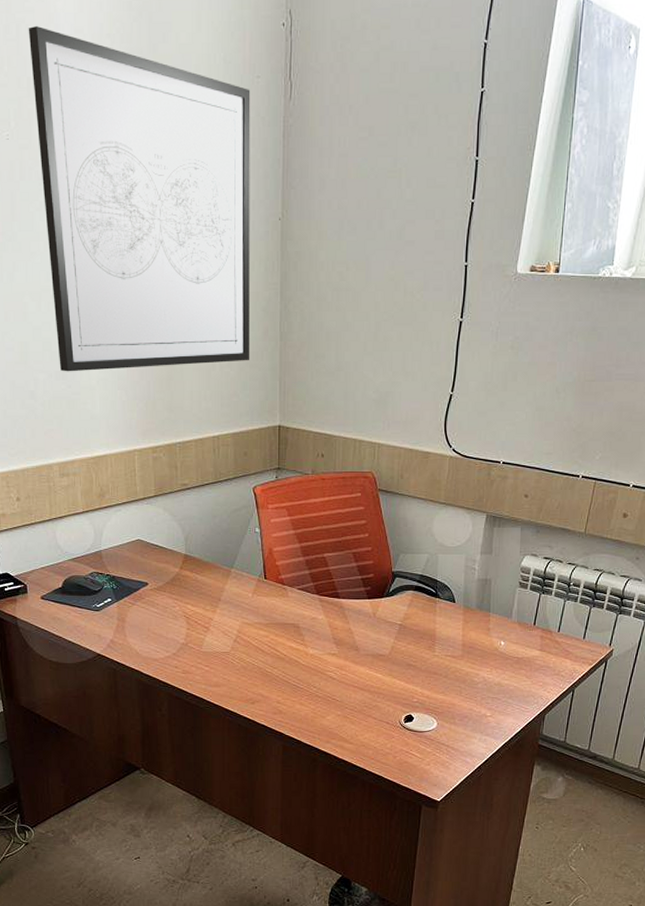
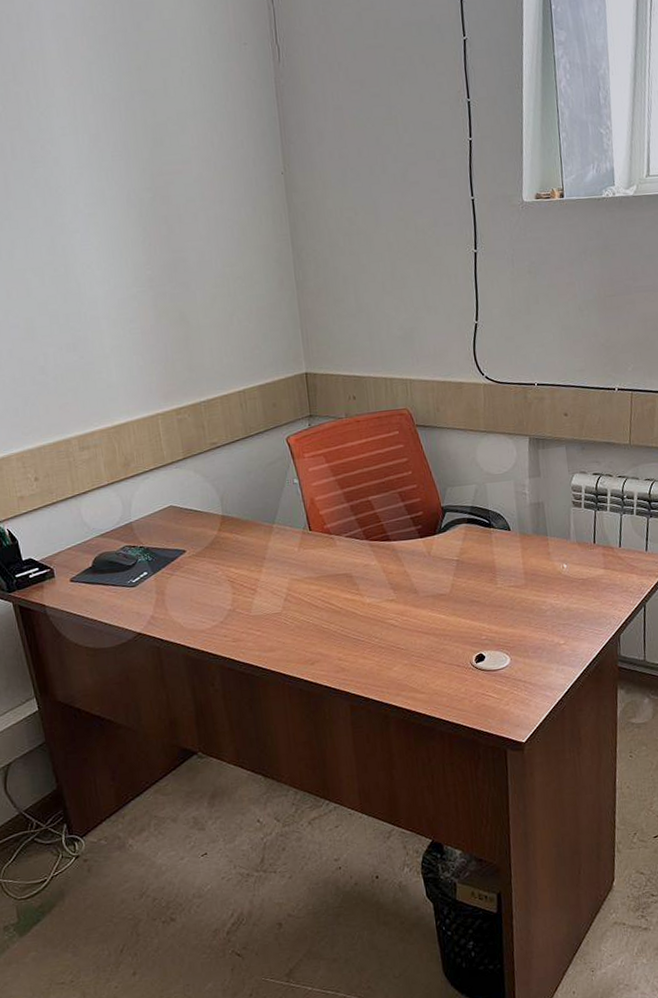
wall art: present [28,26,251,372] -> none [8,15,267,344]

